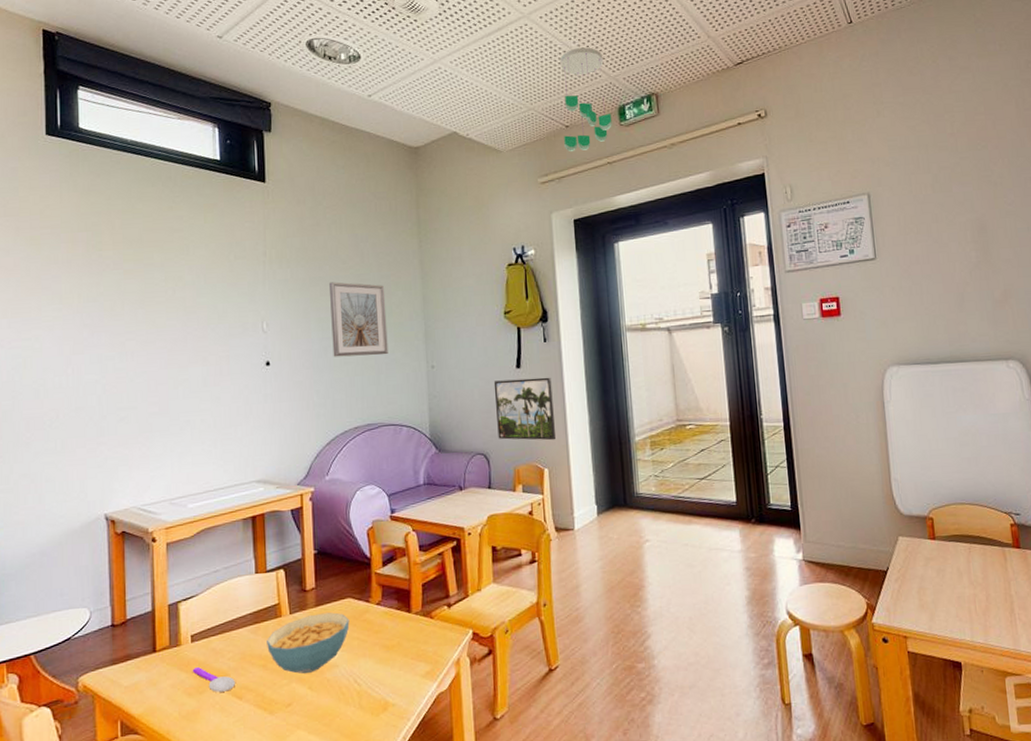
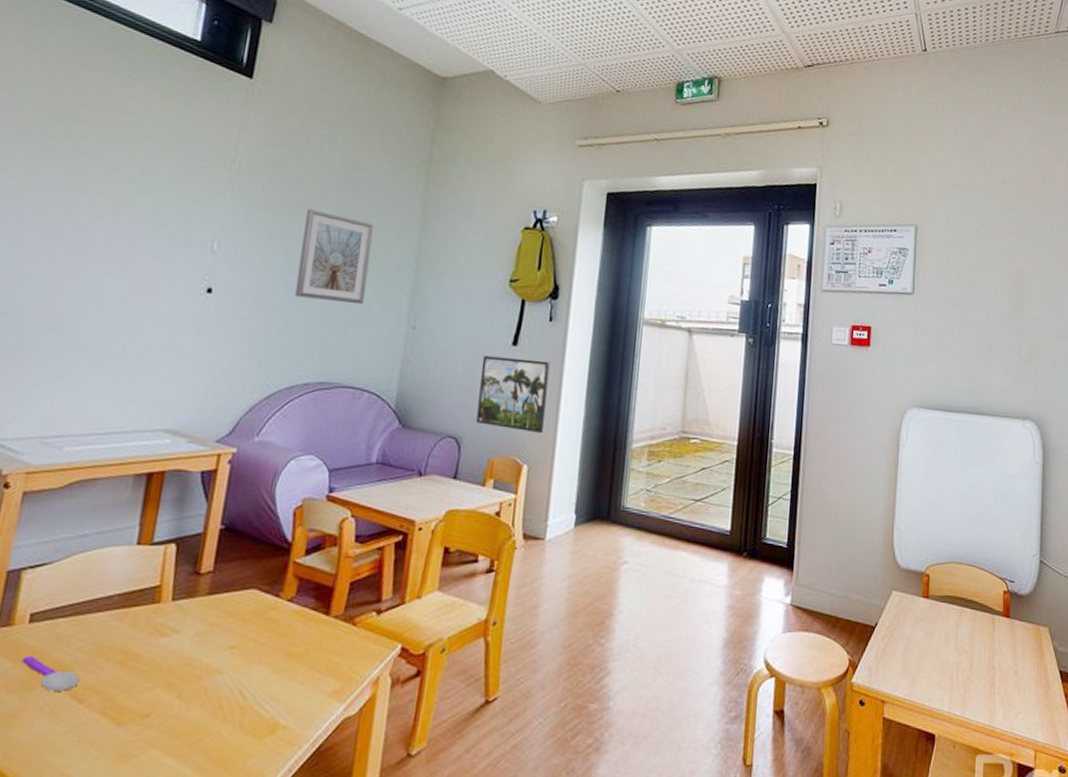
cereal bowl: present [267,612,350,674] -> none [132,604,249,677]
ceiling mobile: present [560,47,612,151] -> none [611,10,670,121]

